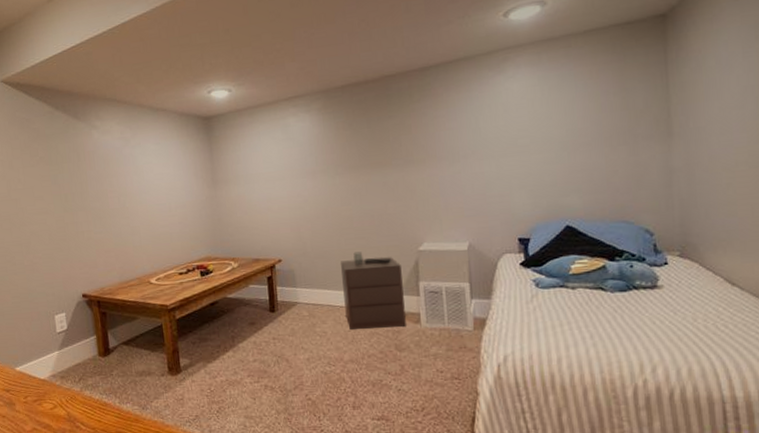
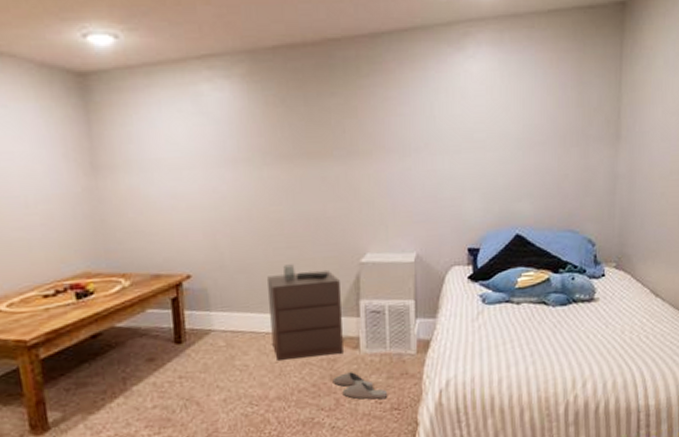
slippers: none [397,343,449,368] -> present [332,372,388,400]

